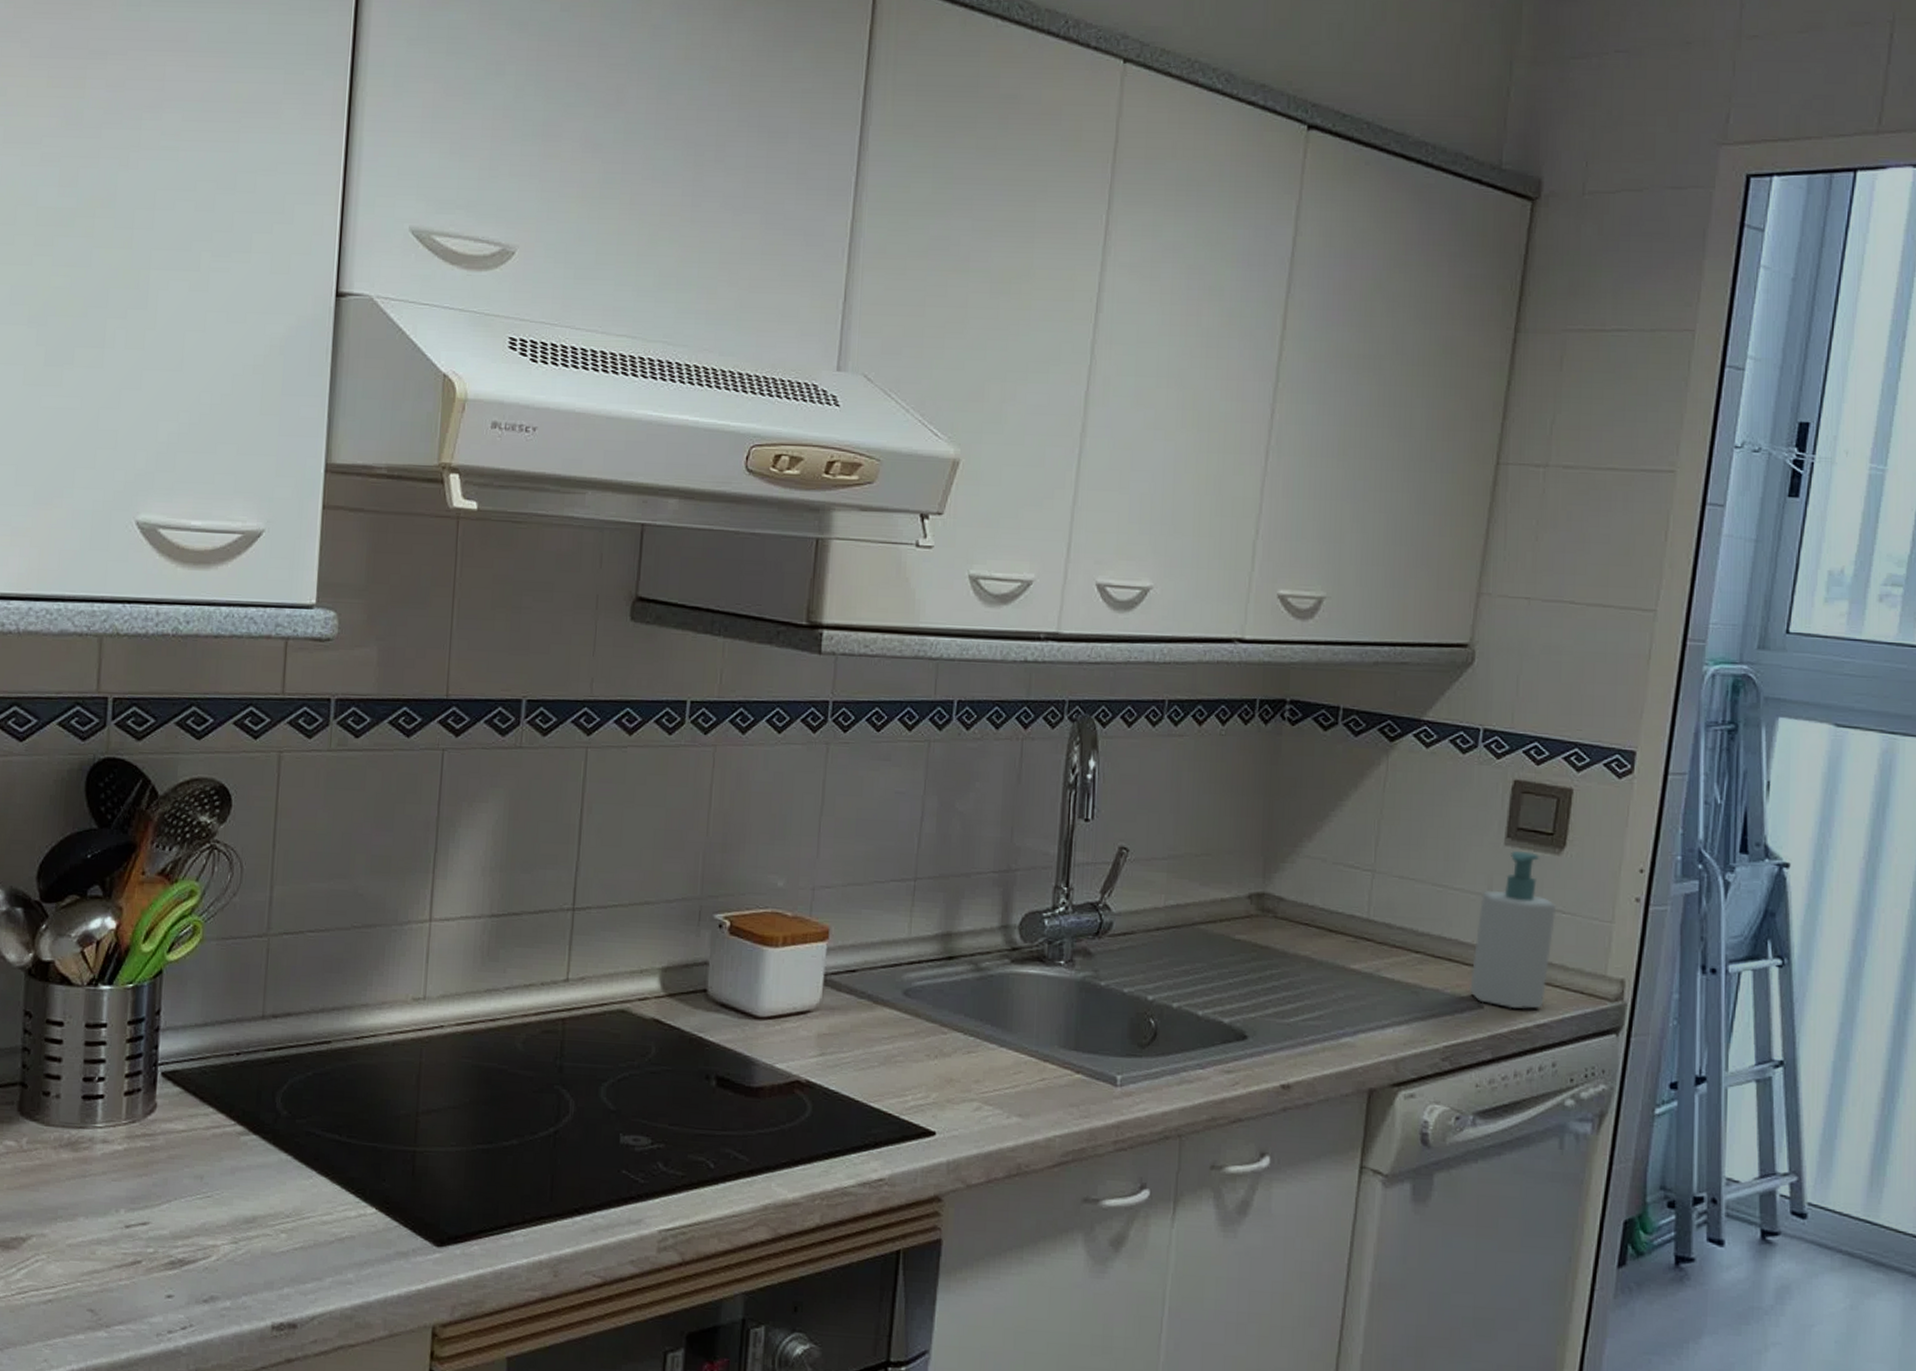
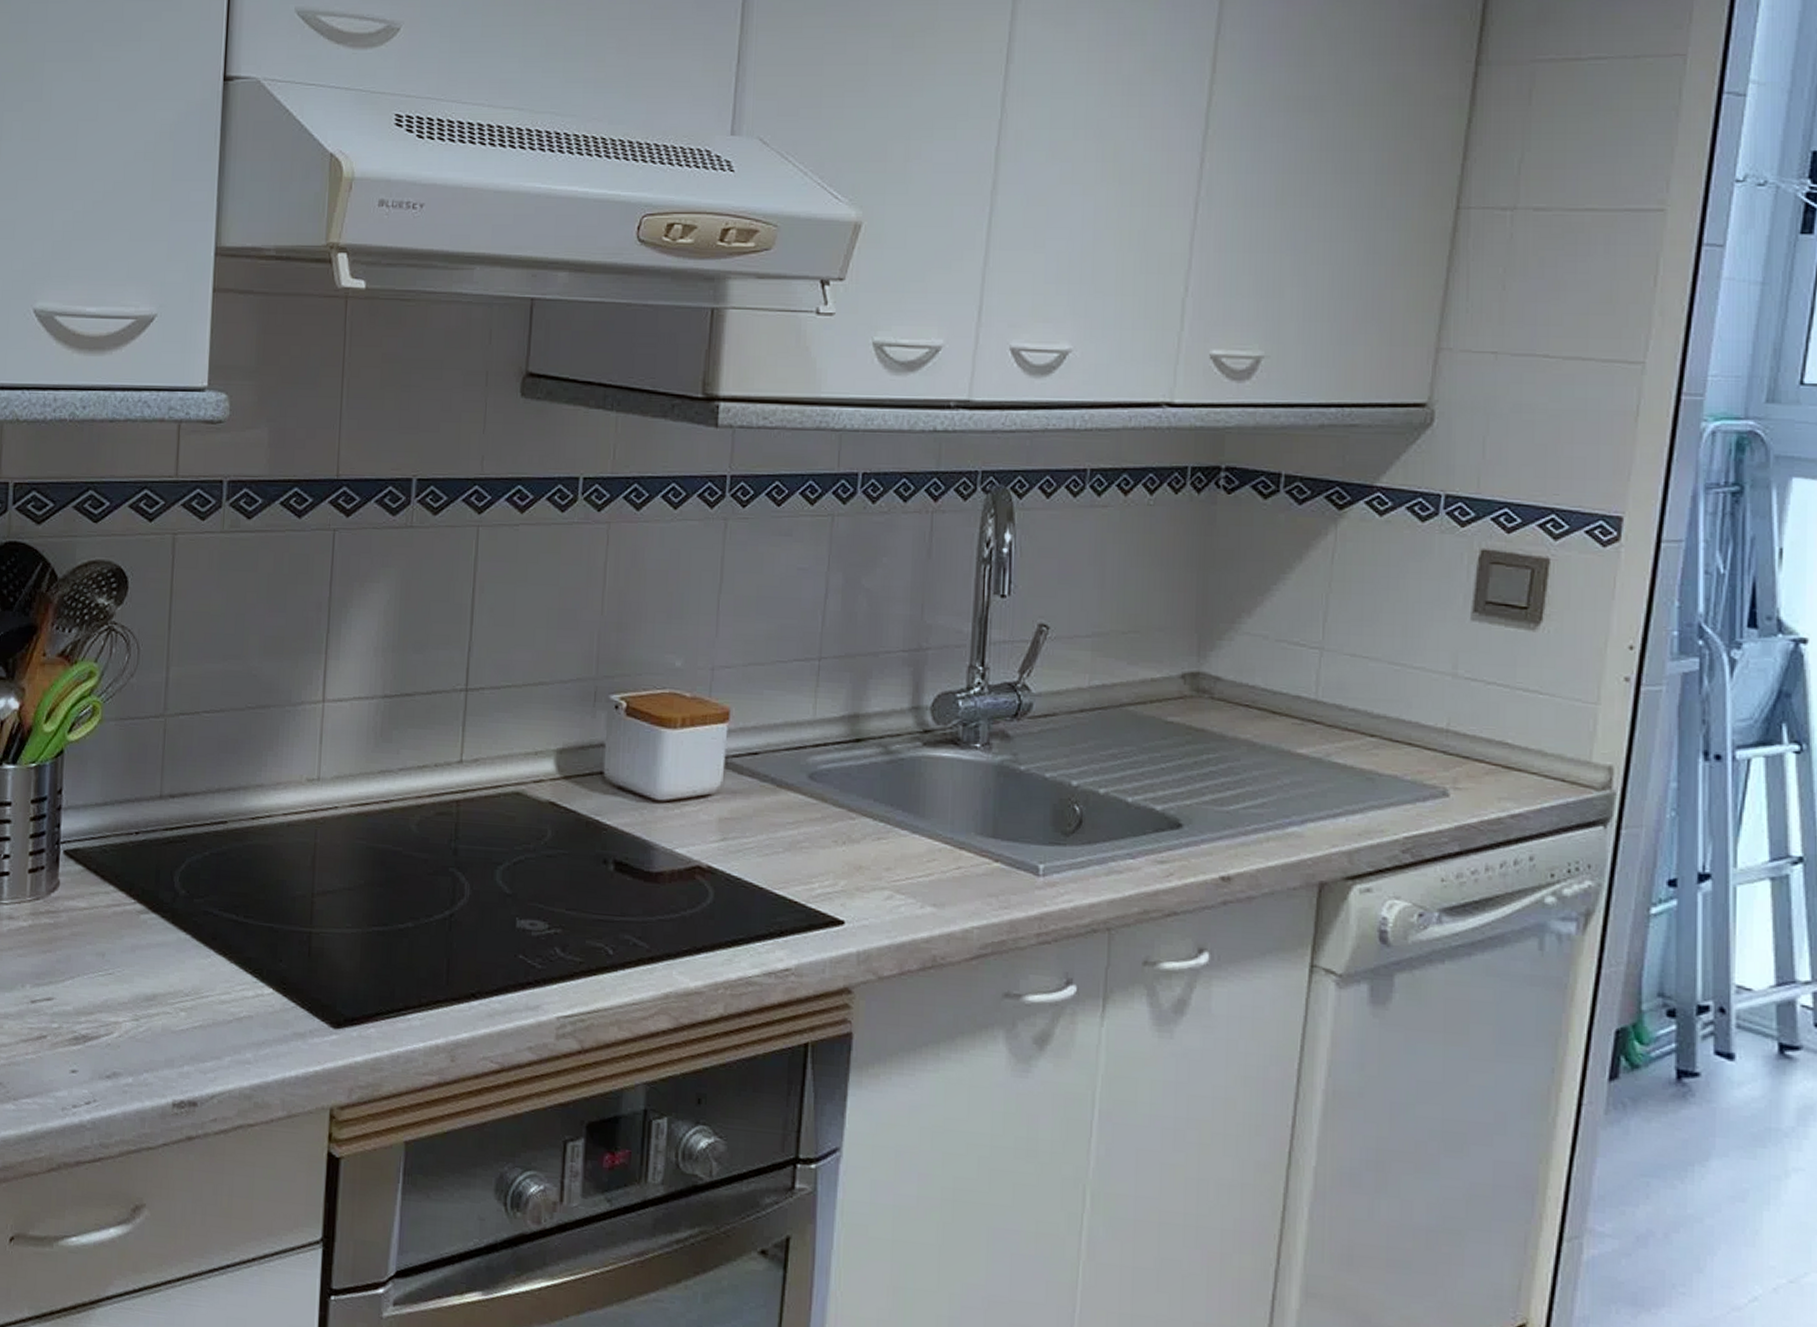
soap bottle: present [1470,851,1557,1009] -> none [1433,627,1533,798]

